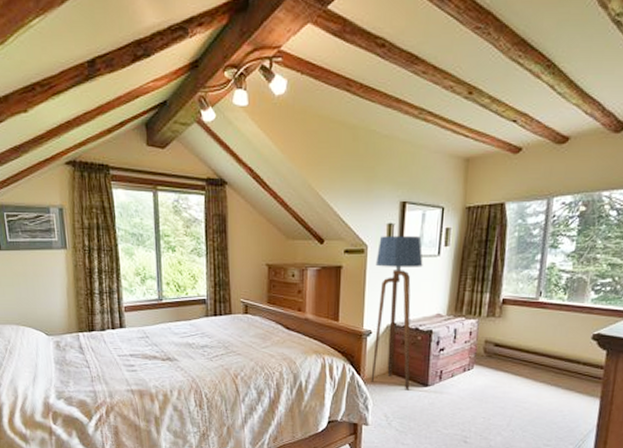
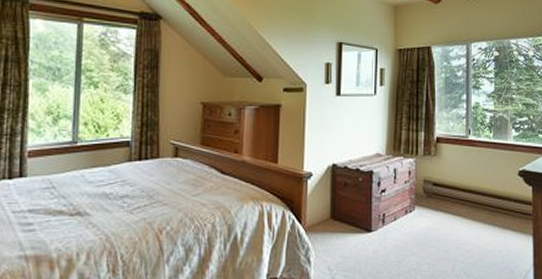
floor lamp: present [371,236,423,390] -> none [312,75,361,238]

